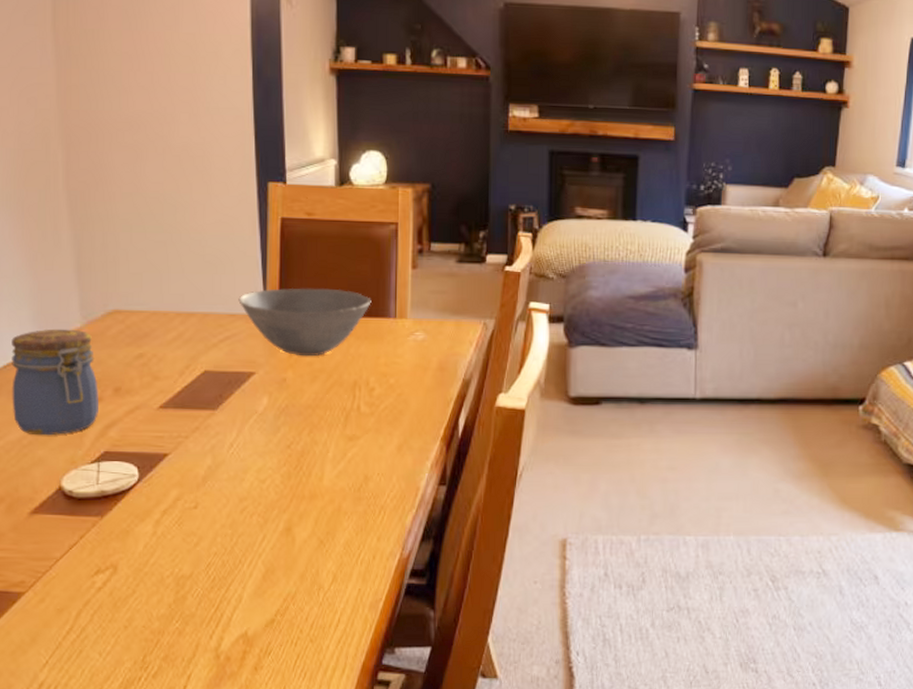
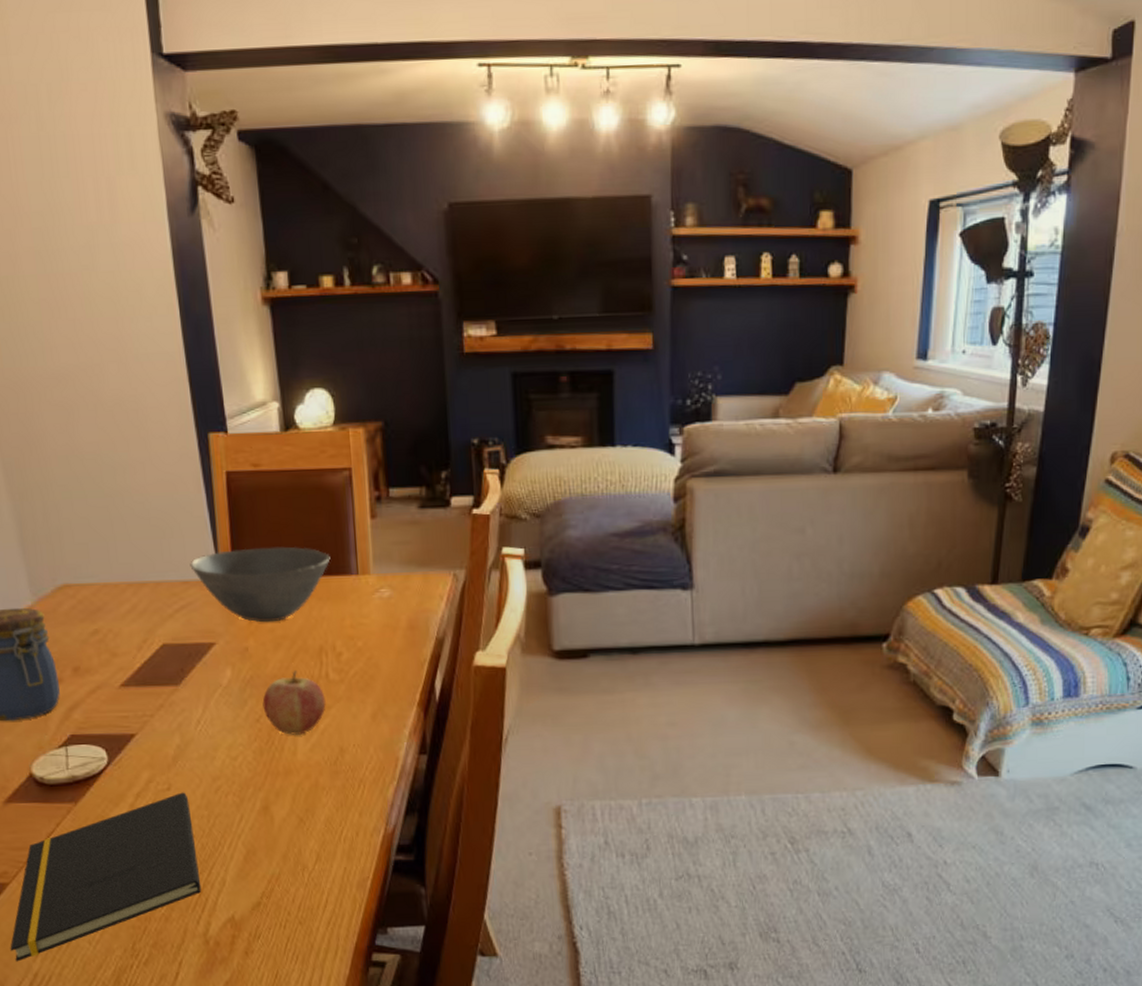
notepad: none [18,511,218,671] -> present [10,792,202,962]
fruit: none [295,402,355,462] -> present [262,671,326,735]

